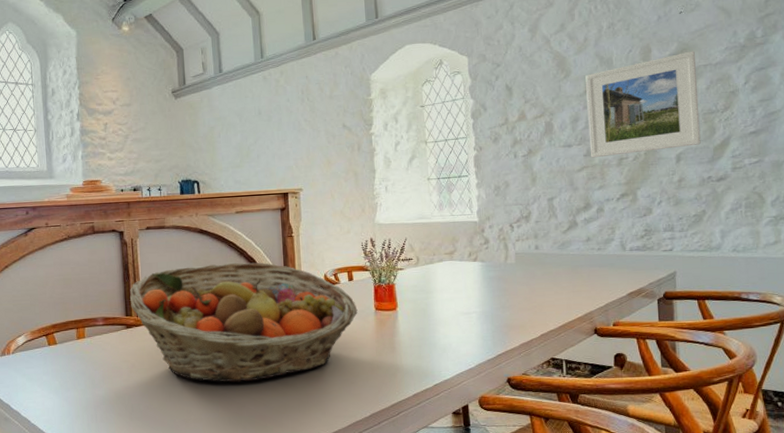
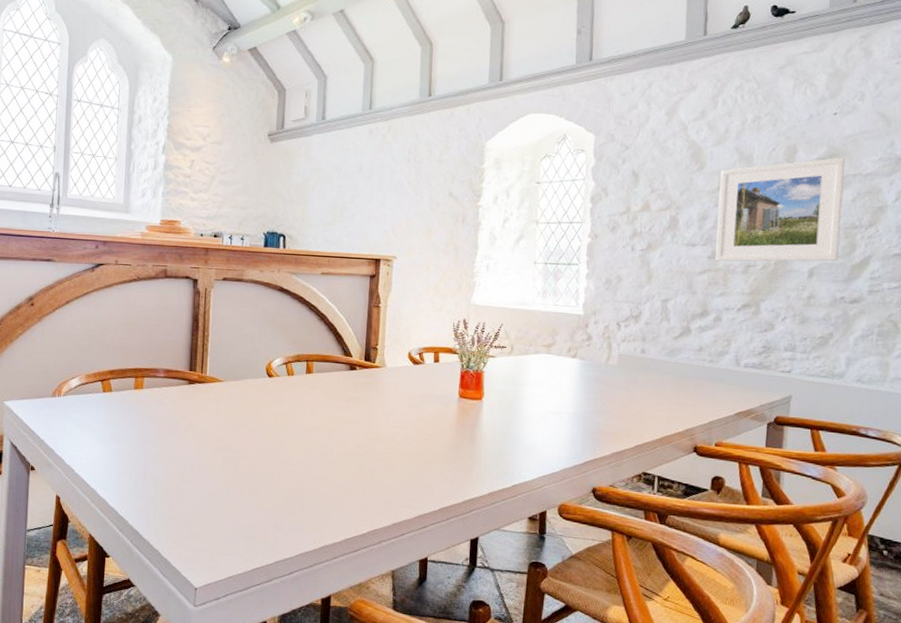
fruit basket: present [130,262,358,382] -> none [196,326,440,457]

